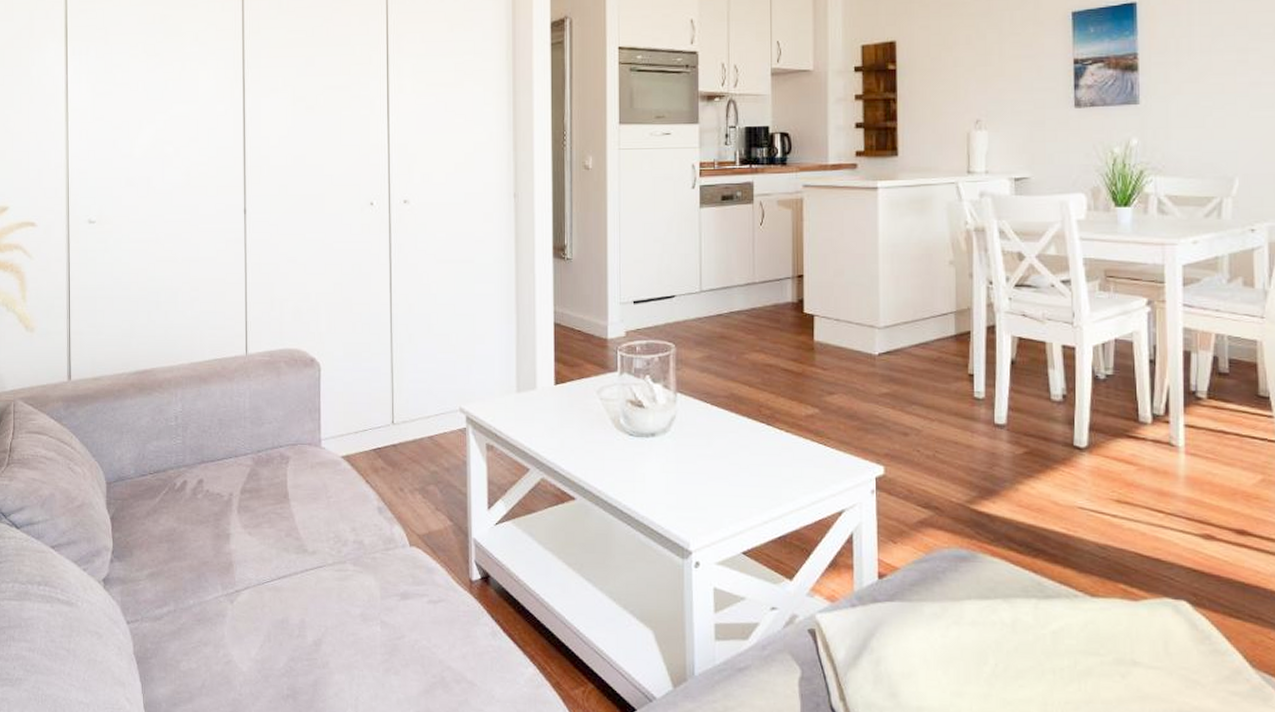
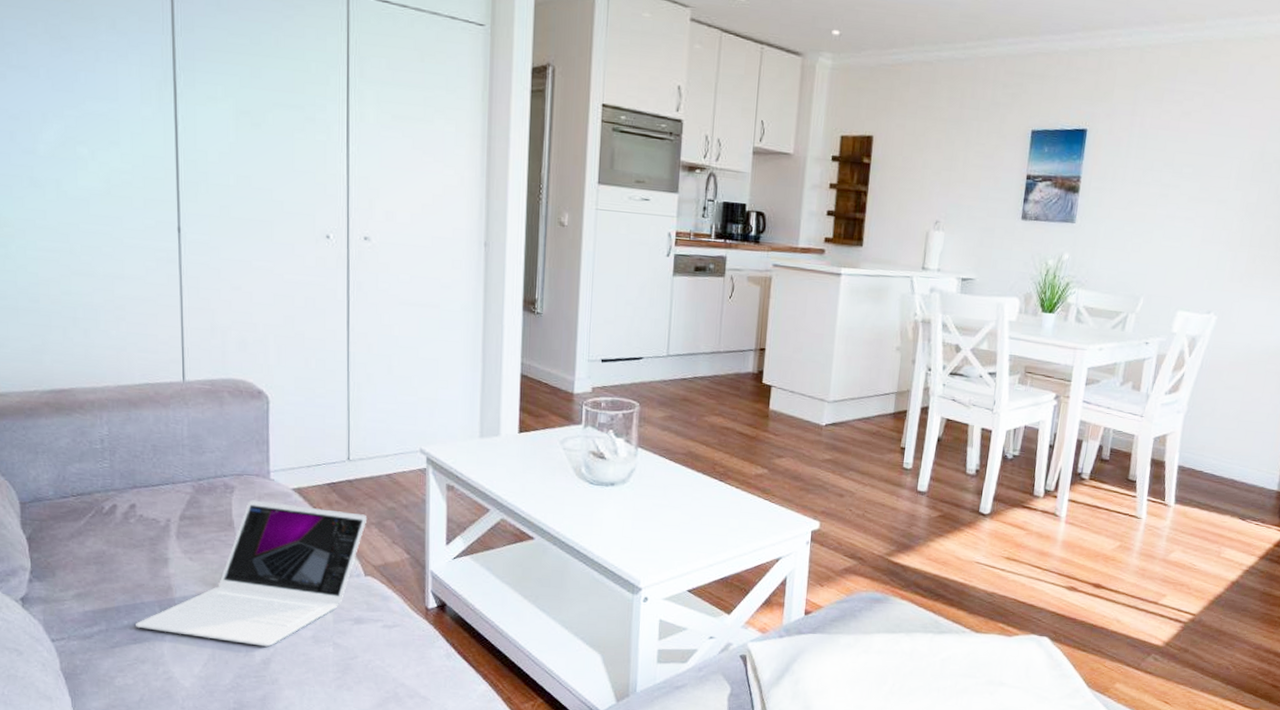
laptop: none [200,470,412,626] -> present [136,500,368,647]

